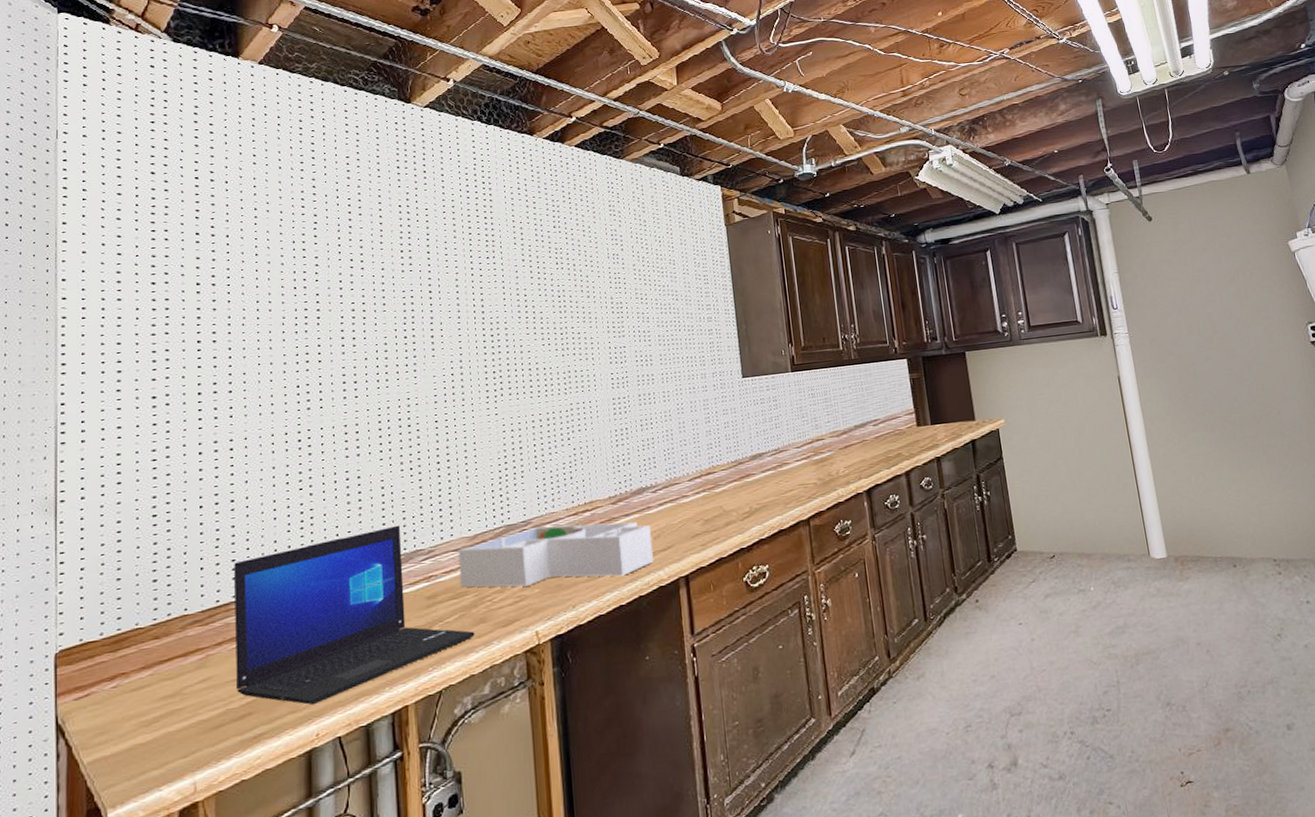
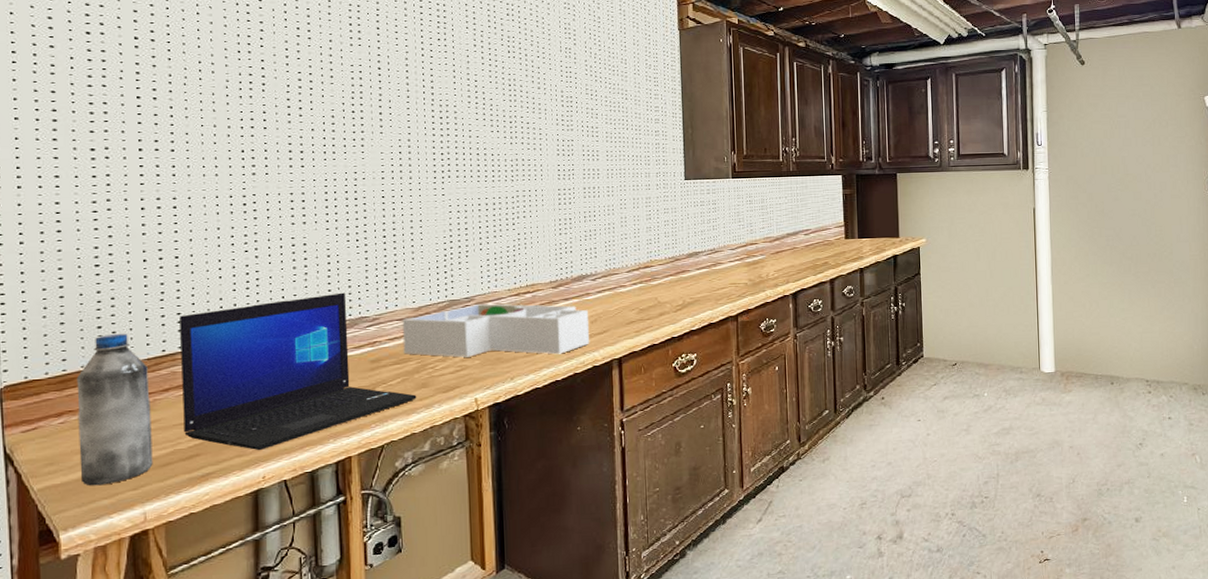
water bottle: none [130,585,204,756] -> present [76,333,153,486]

